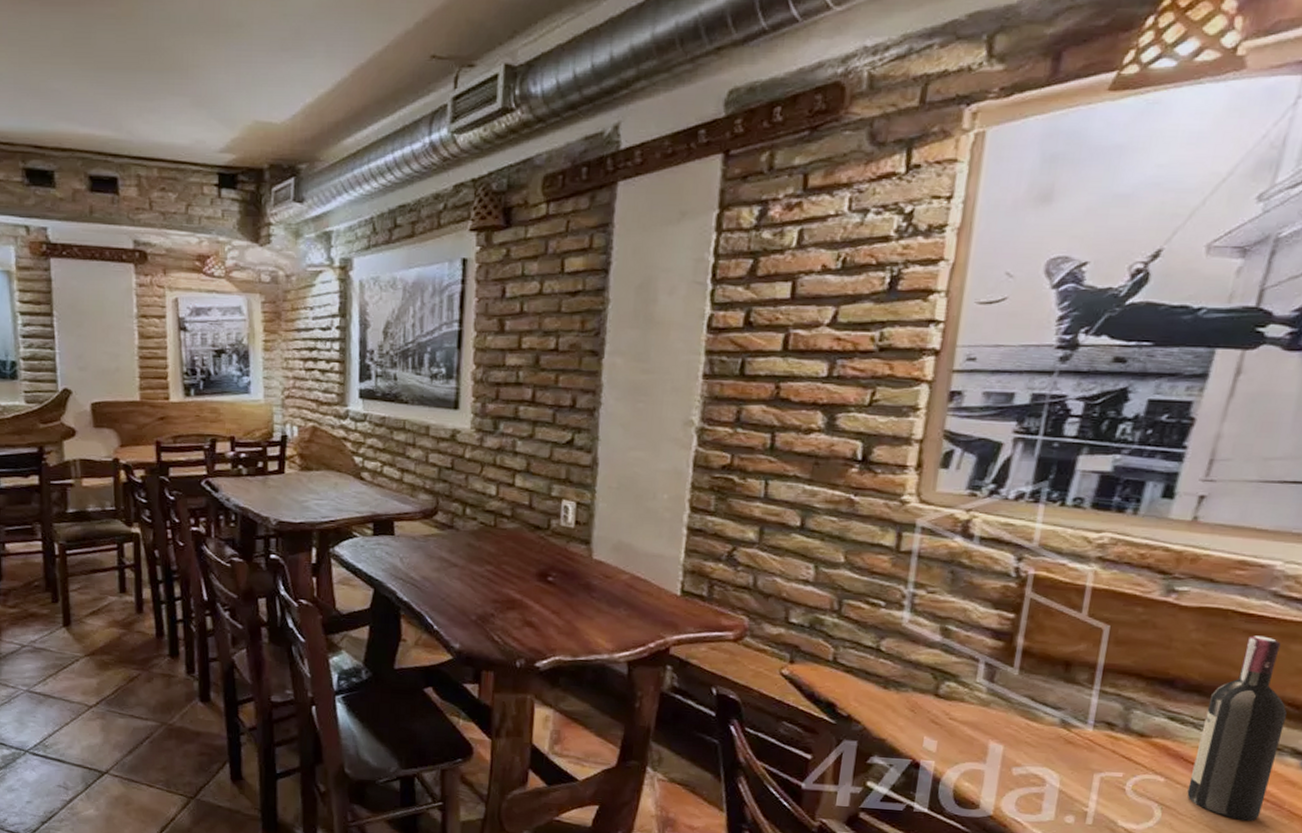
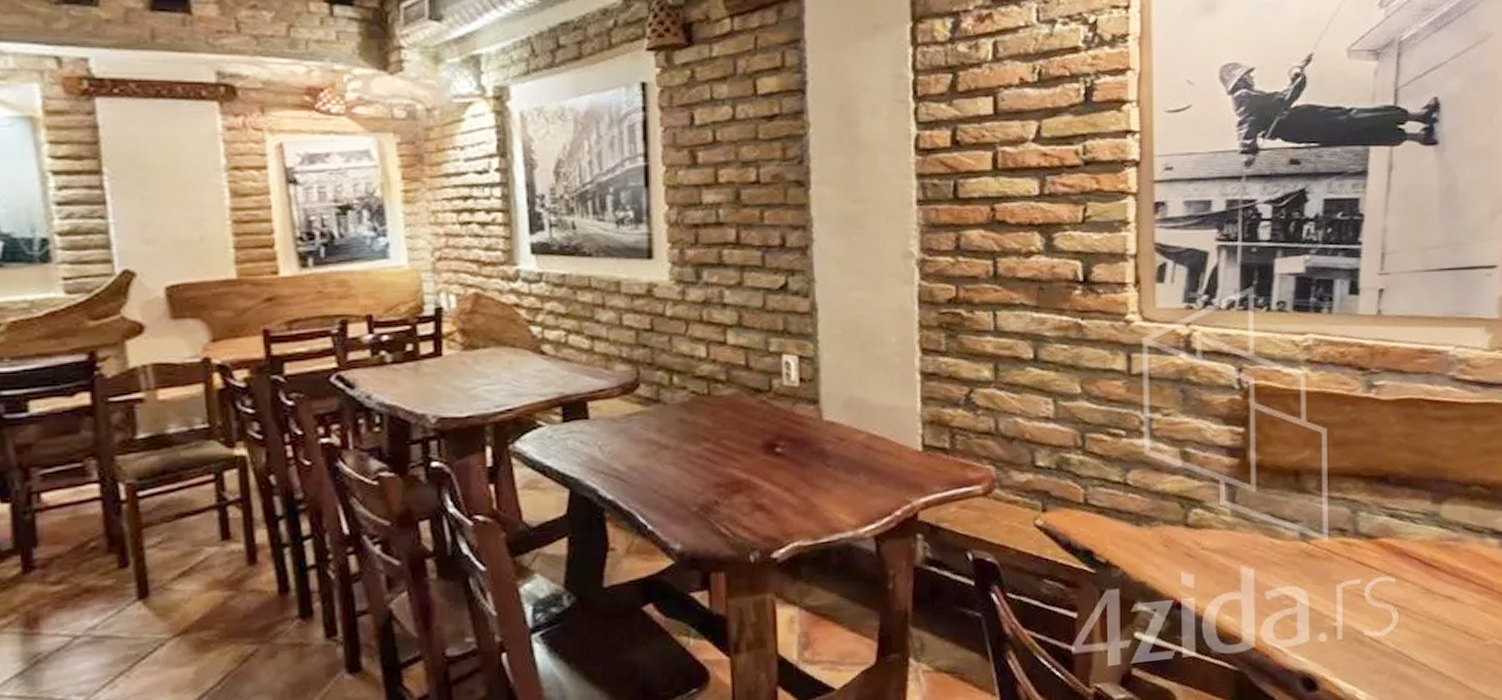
wine bottle: present [1187,635,1288,822] -> none [1416,421,1482,610]

